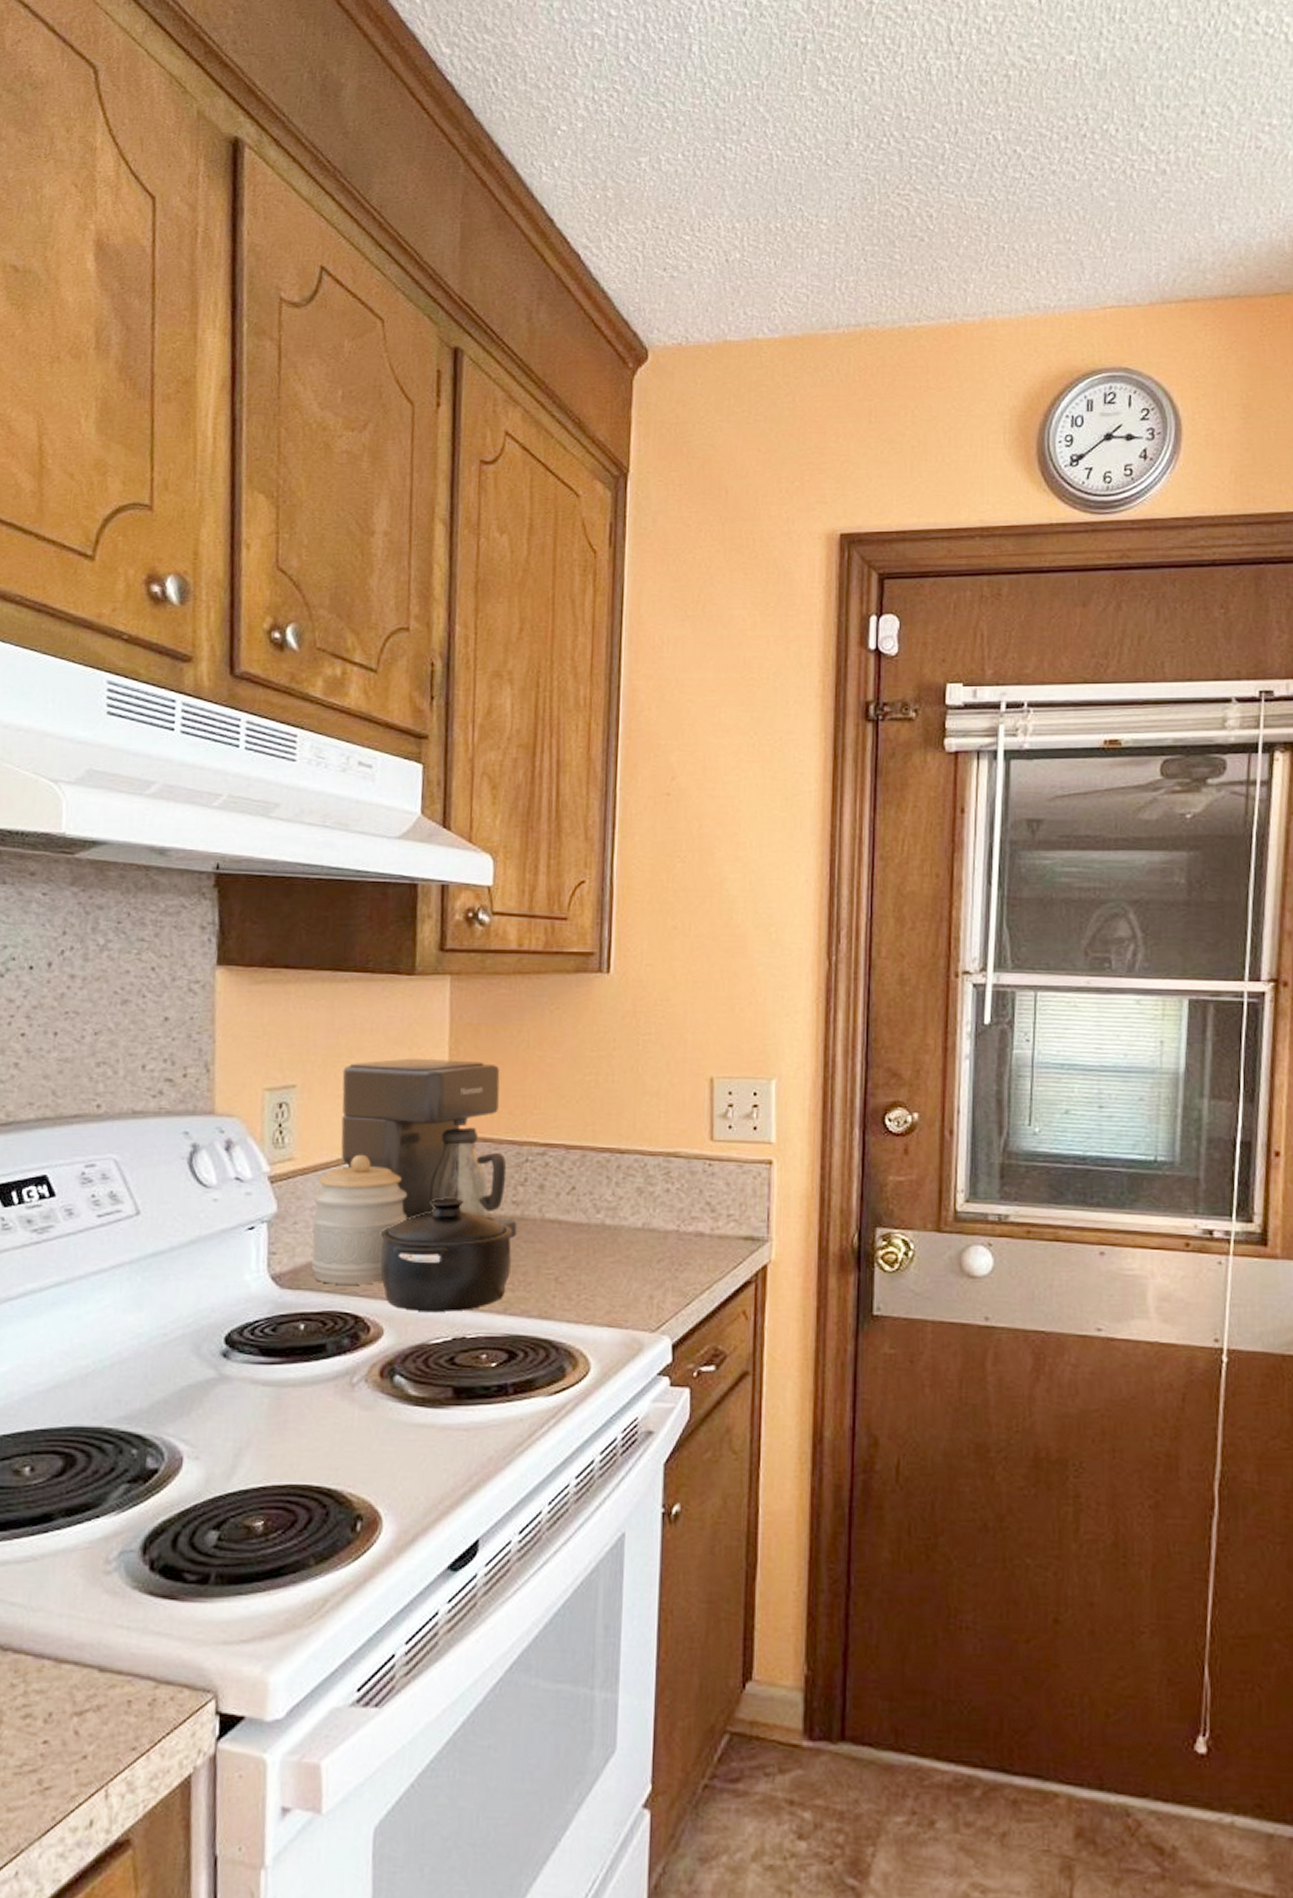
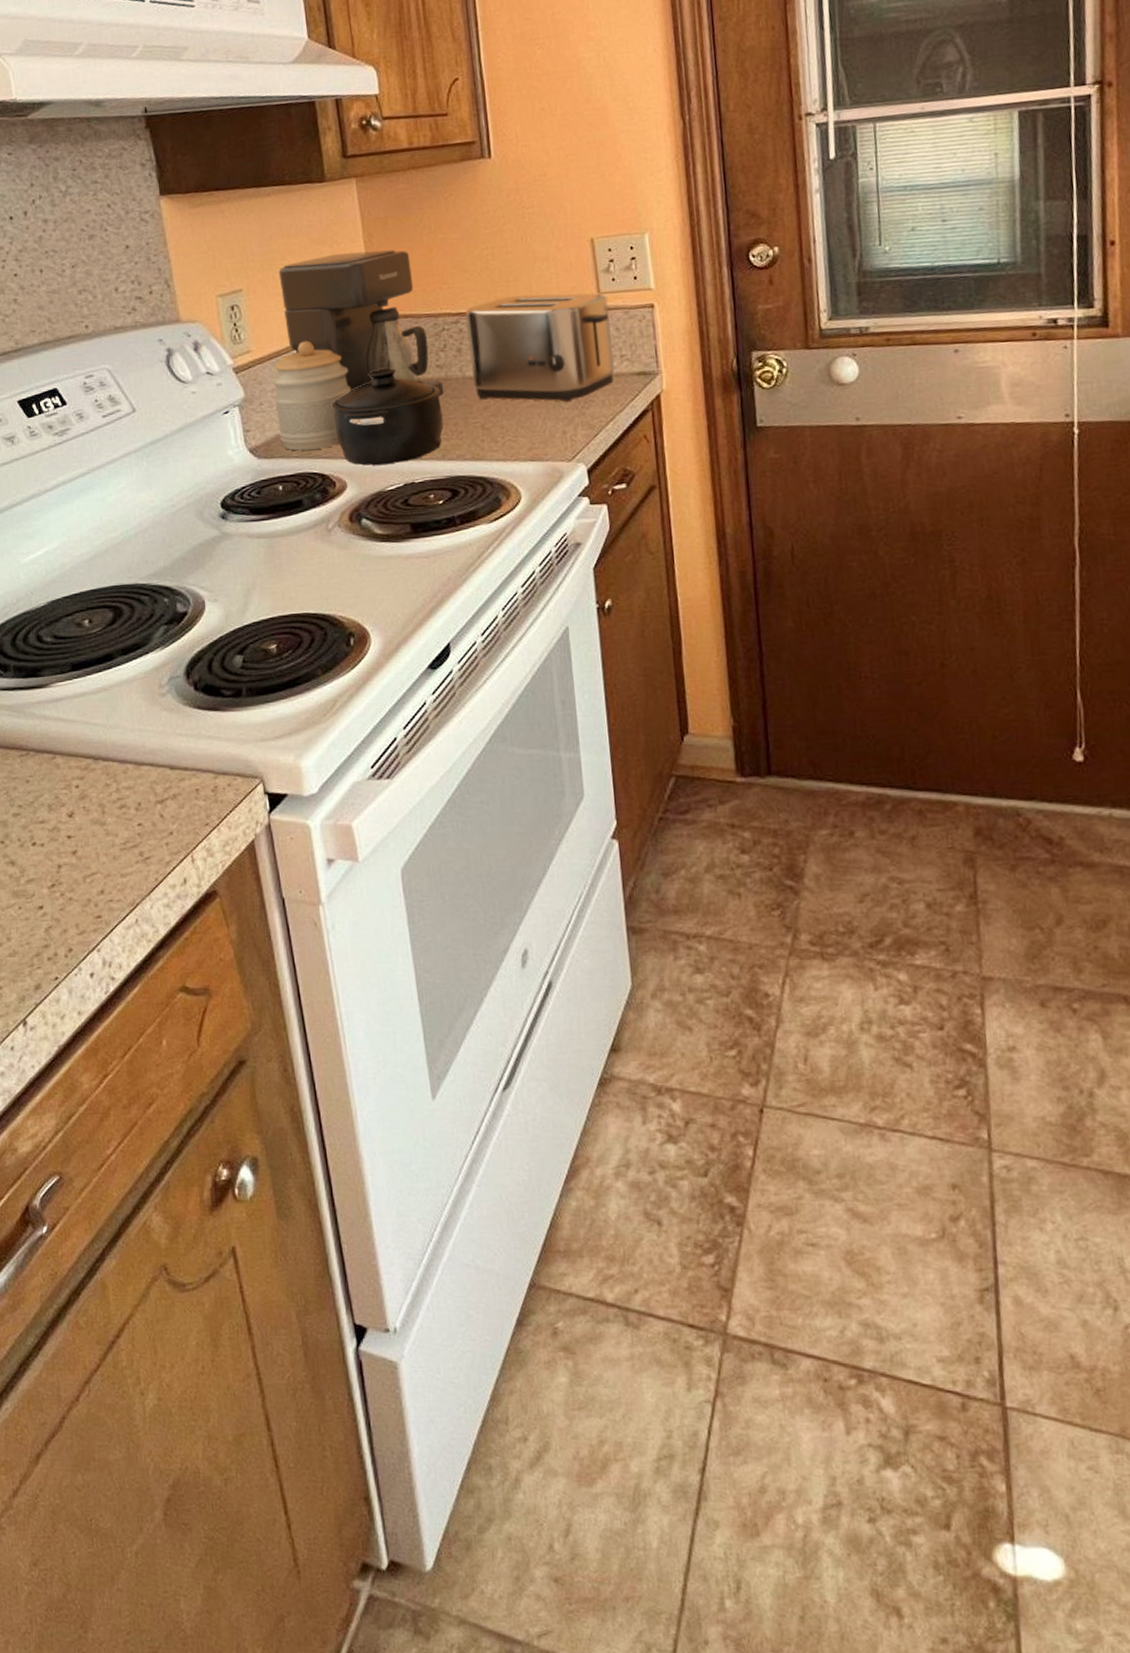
toaster: none [552,1132,720,1261] -> present [465,293,614,402]

